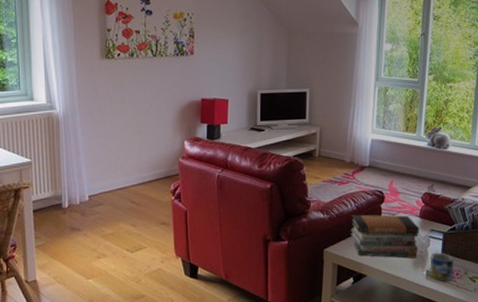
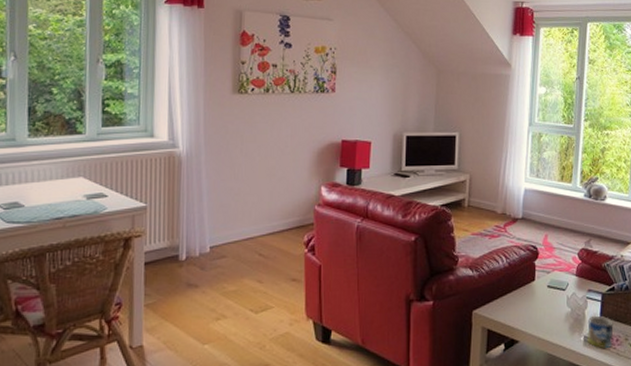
book stack: present [351,214,420,259] -> none [502,271,576,322]

